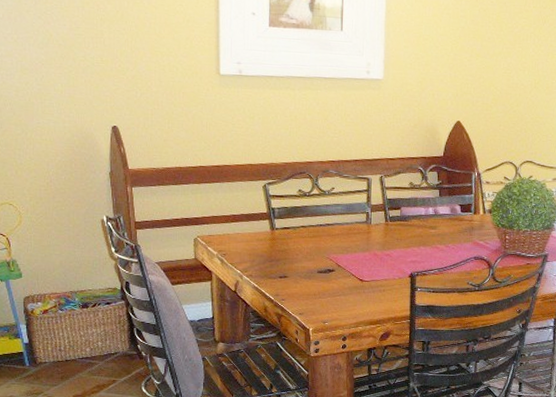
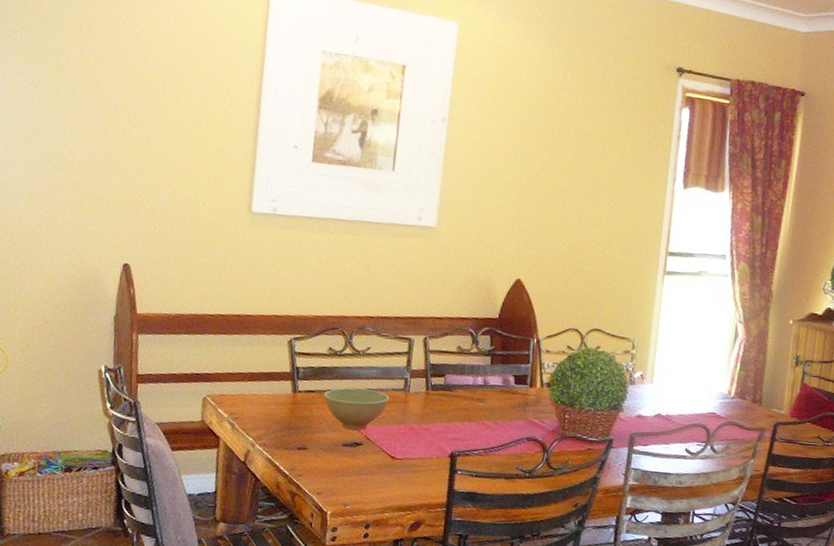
bowl: none [298,223,354,259] -> present [323,388,389,431]

